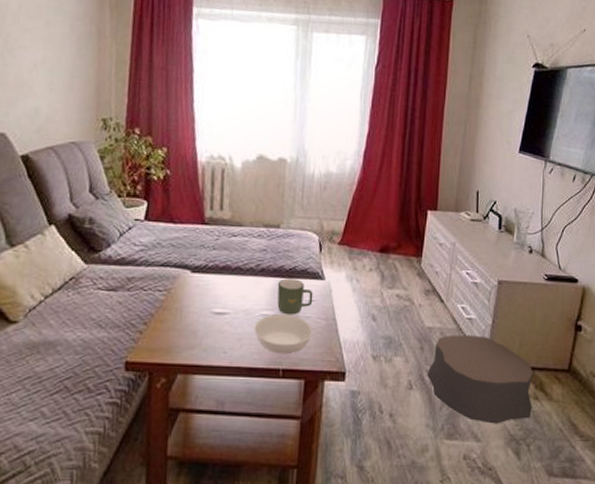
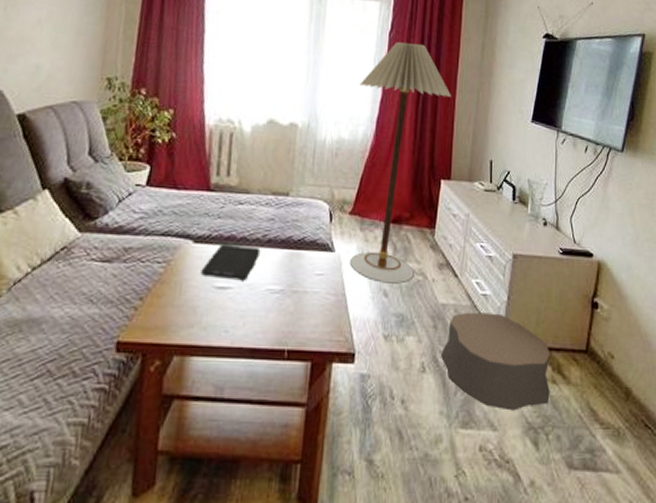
tablet: none [199,272,255,307] -> present [200,243,261,281]
bowl: present [254,314,313,355] -> none [258,289,321,334]
mug: present [277,278,313,315] -> none [284,250,323,290]
floor lamp: none [339,76,439,309] -> present [349,42,452,284]

